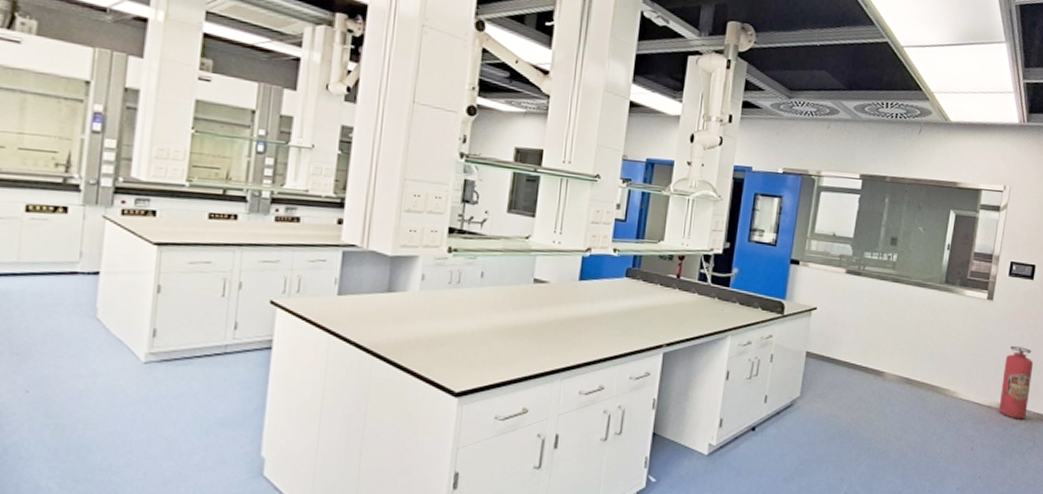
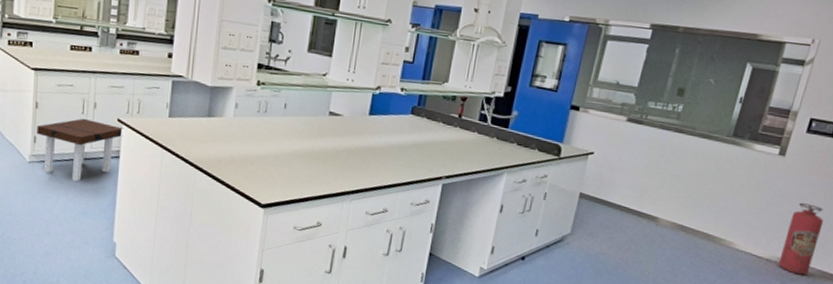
side table: none [157,302,279,383] -> present [37,118,124,181]

